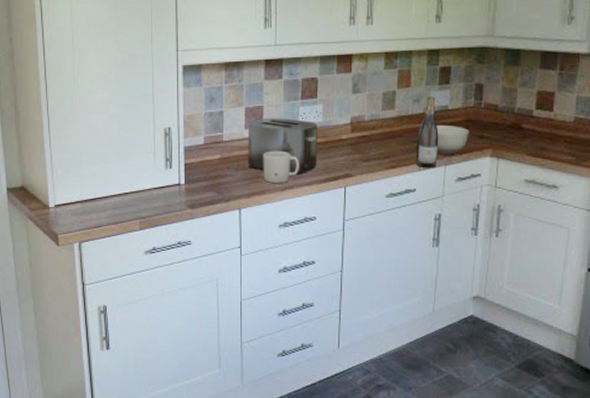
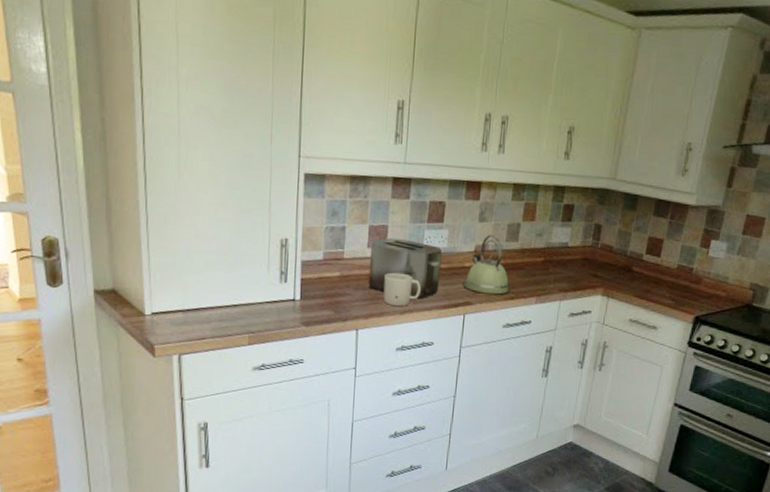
kettle: none [341,105,391,165] -> present [463,235,511,295]
wine bottle: present [416,96,439,168] -> none [533,232,558,302]
bowl: present [436,124,470,155] -> none [553,260,585,291]

